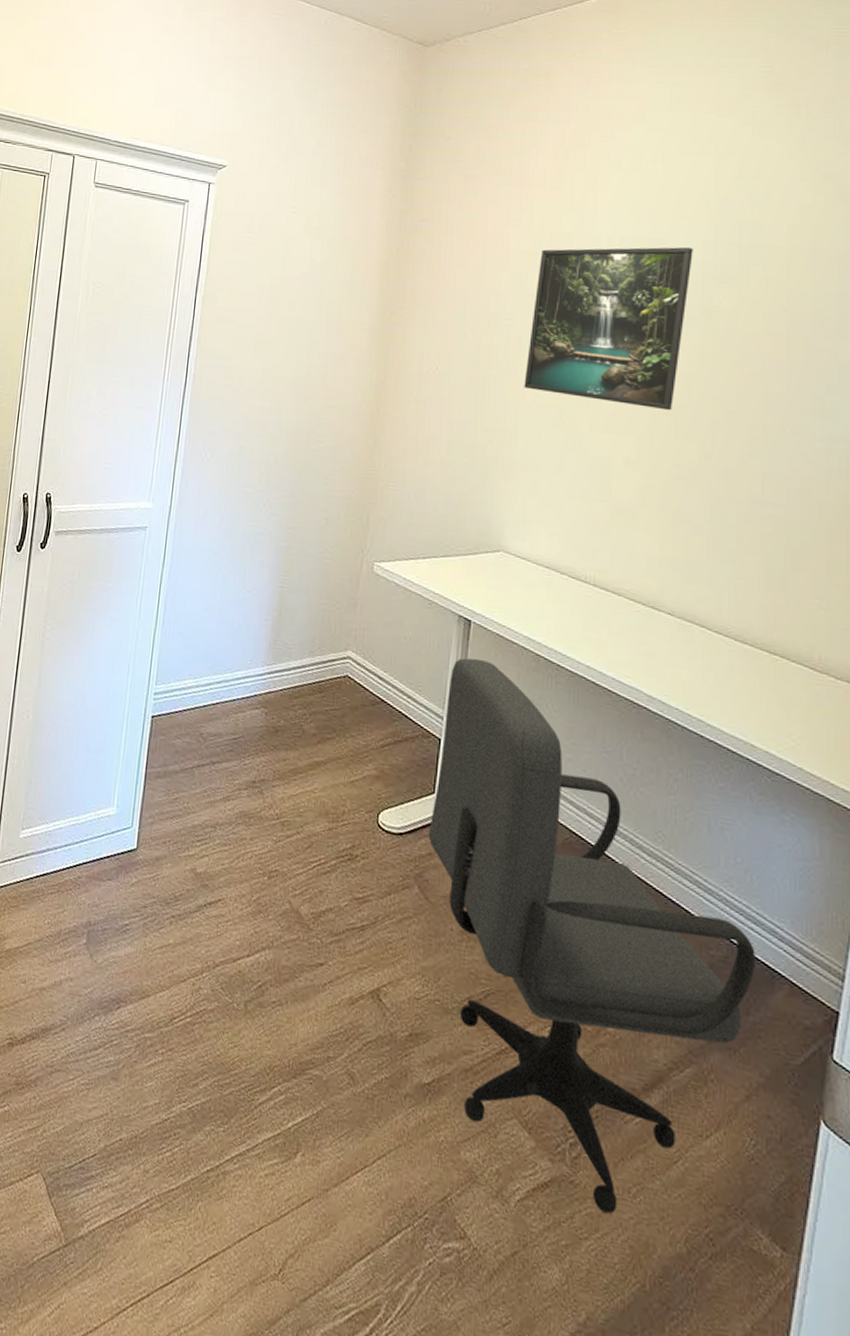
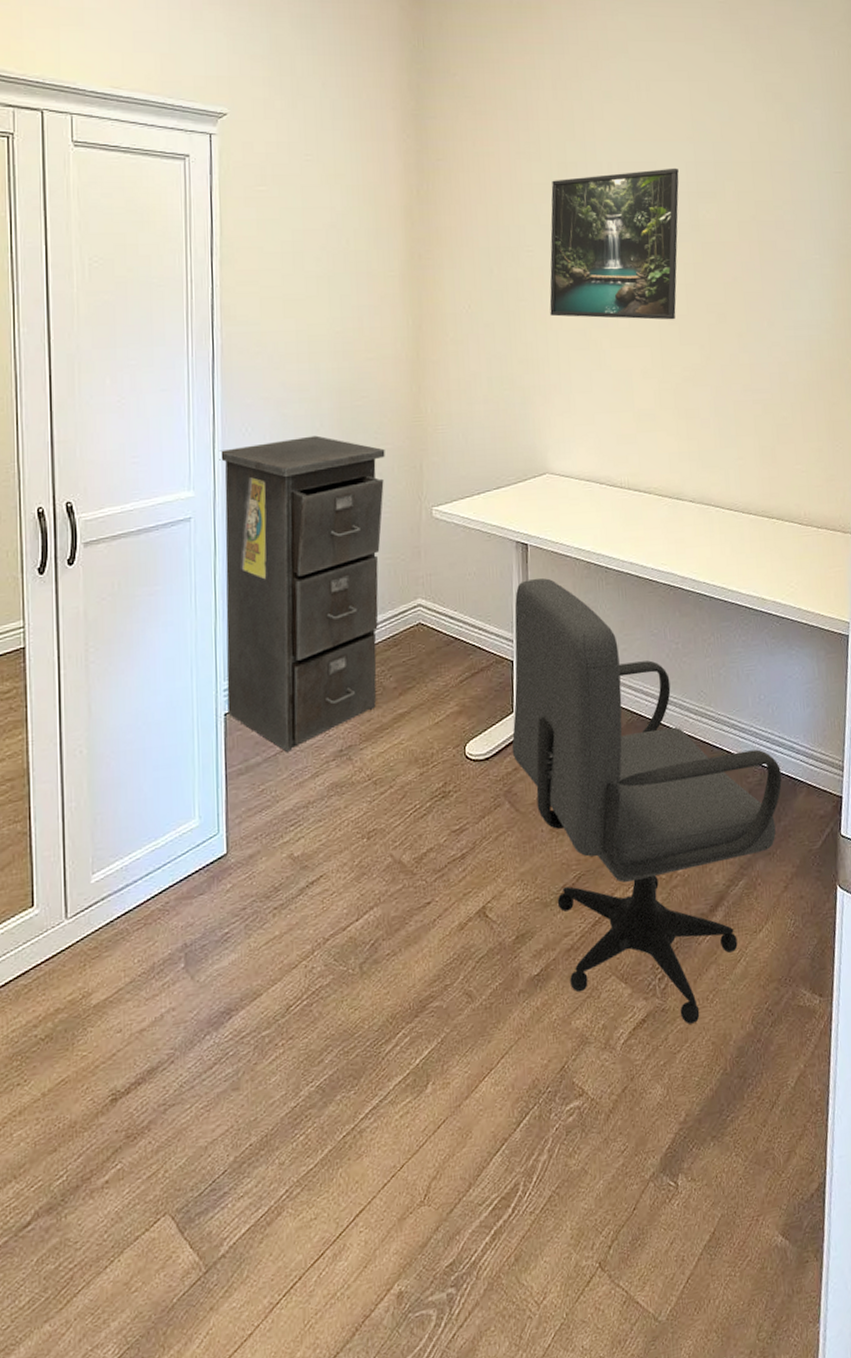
filing cabinet: none [155,470,334,768] -> present [219,435,385,752]

